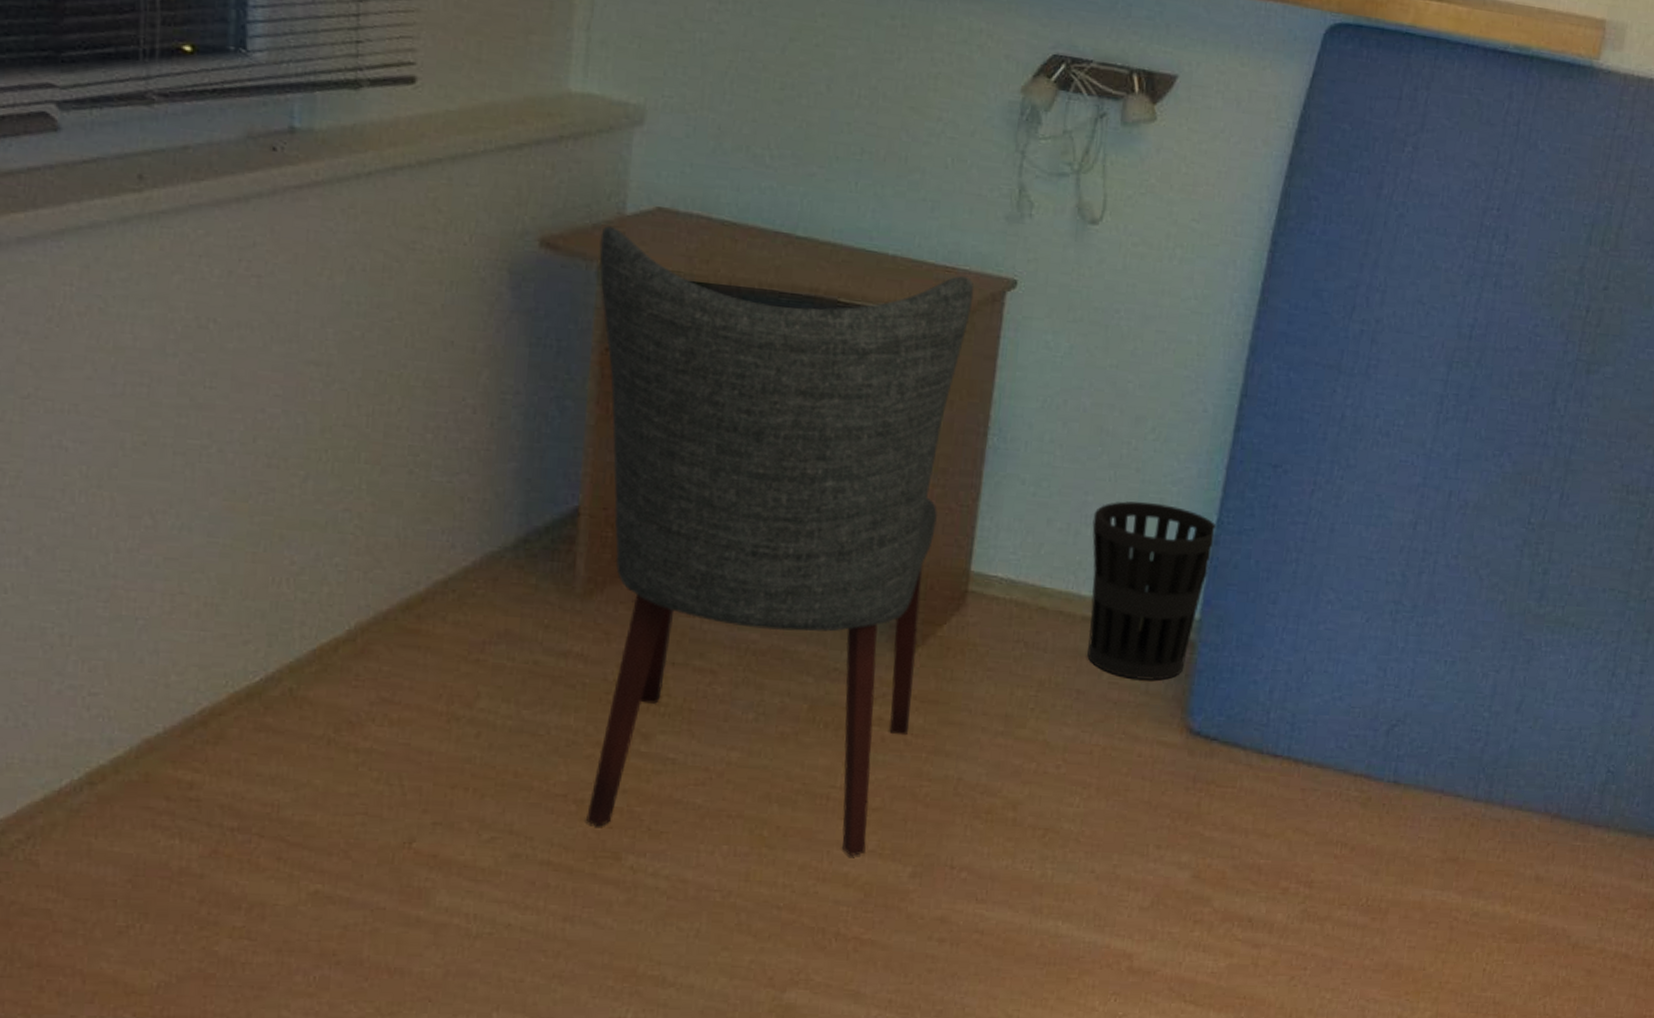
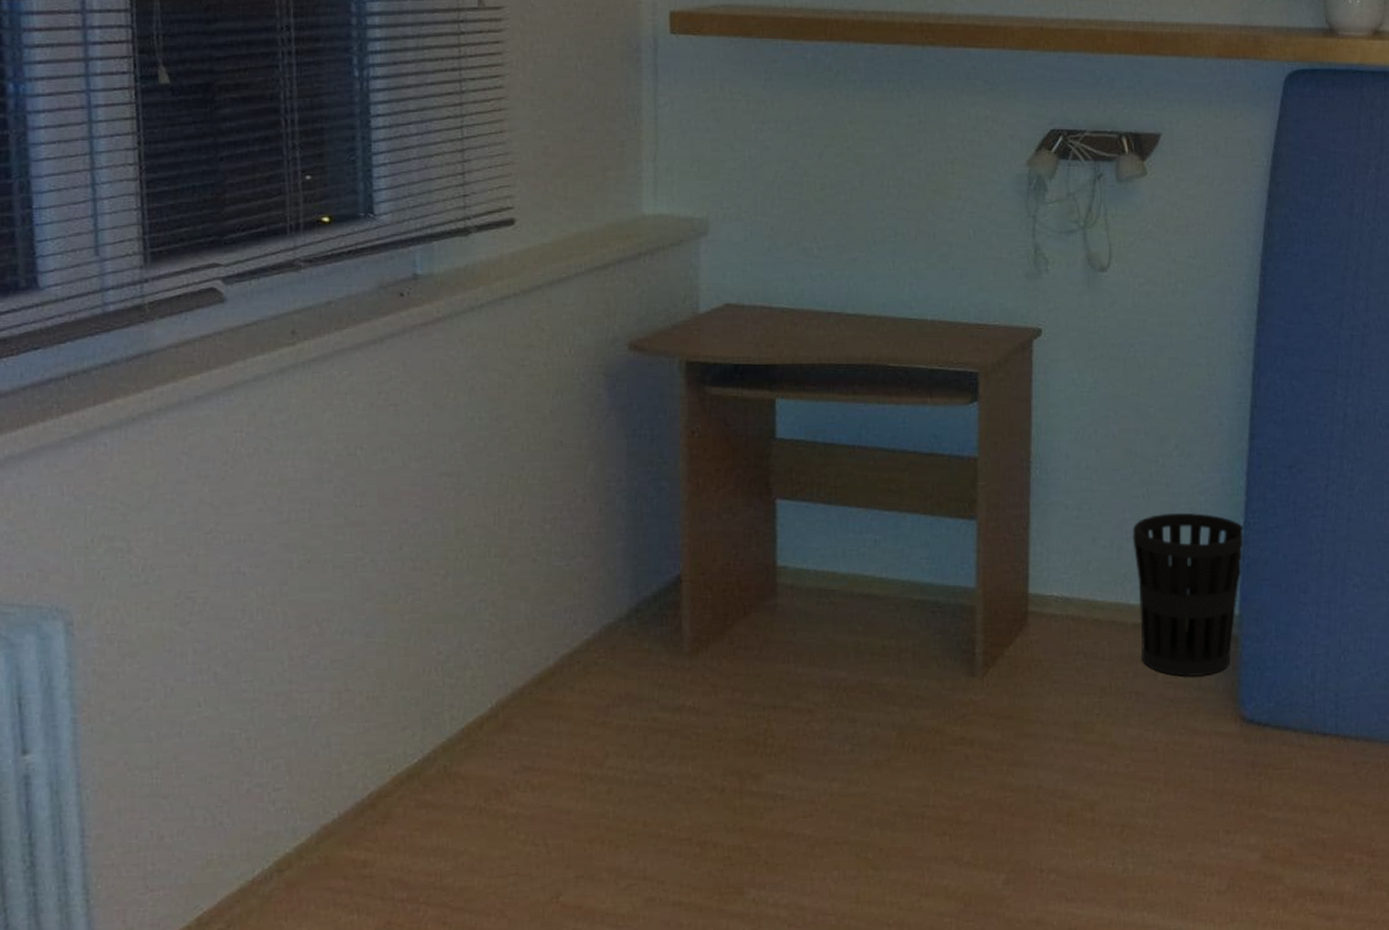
chair: present [586,225,974,857] -> none [679,324,1005,870]

